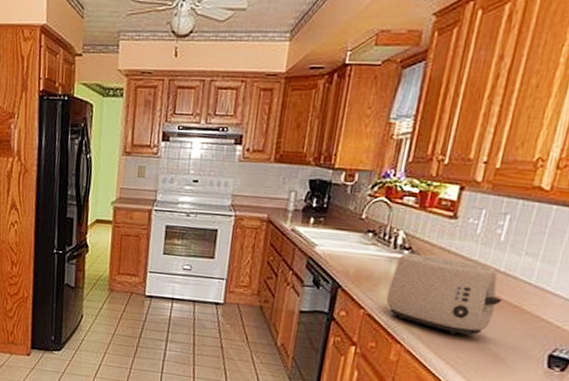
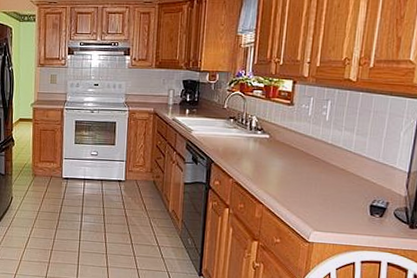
toaster: present [386,253,502,335] -> none [248,133,332,195]

